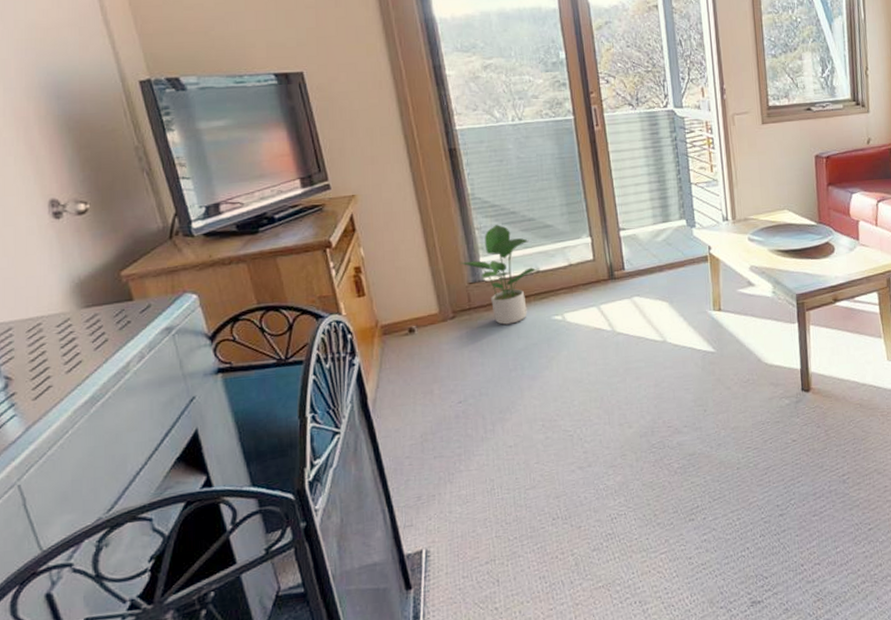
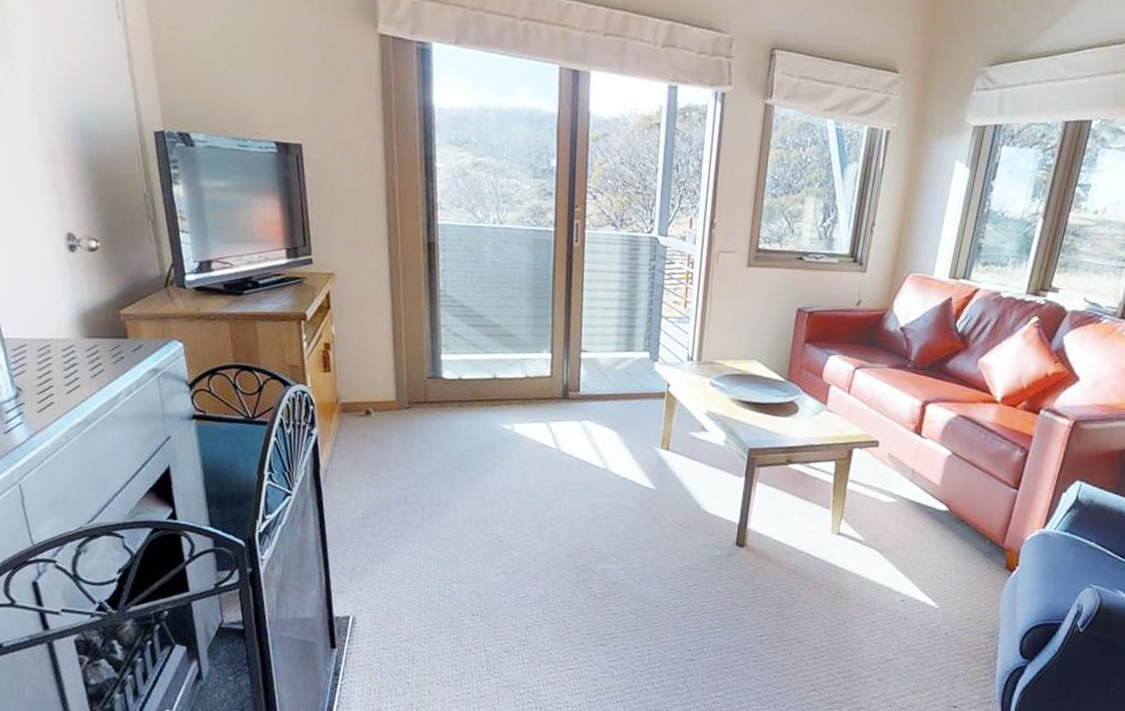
potted plant: present [460,225,537,325] -> none [422,325,494,425]

